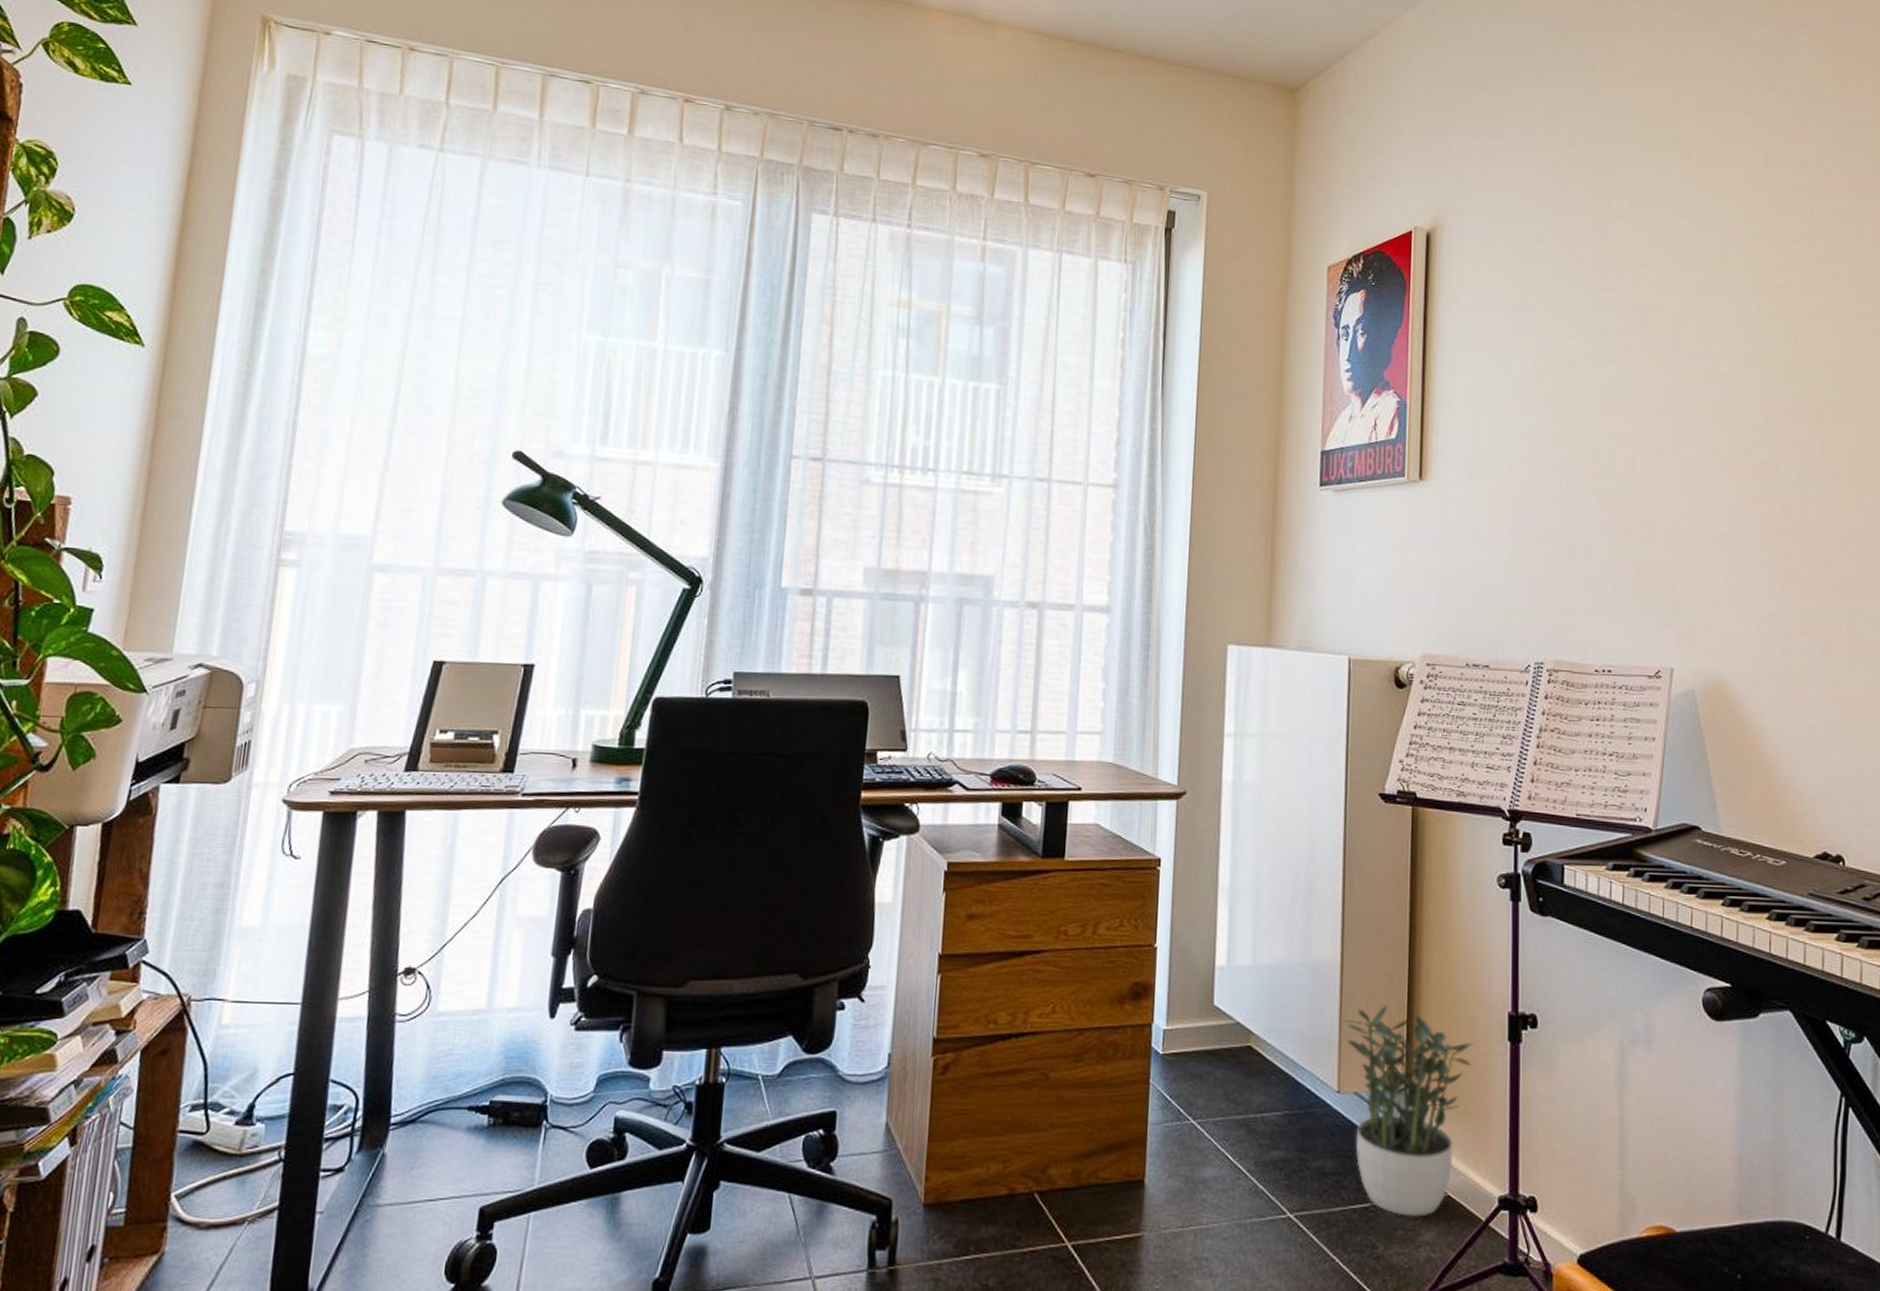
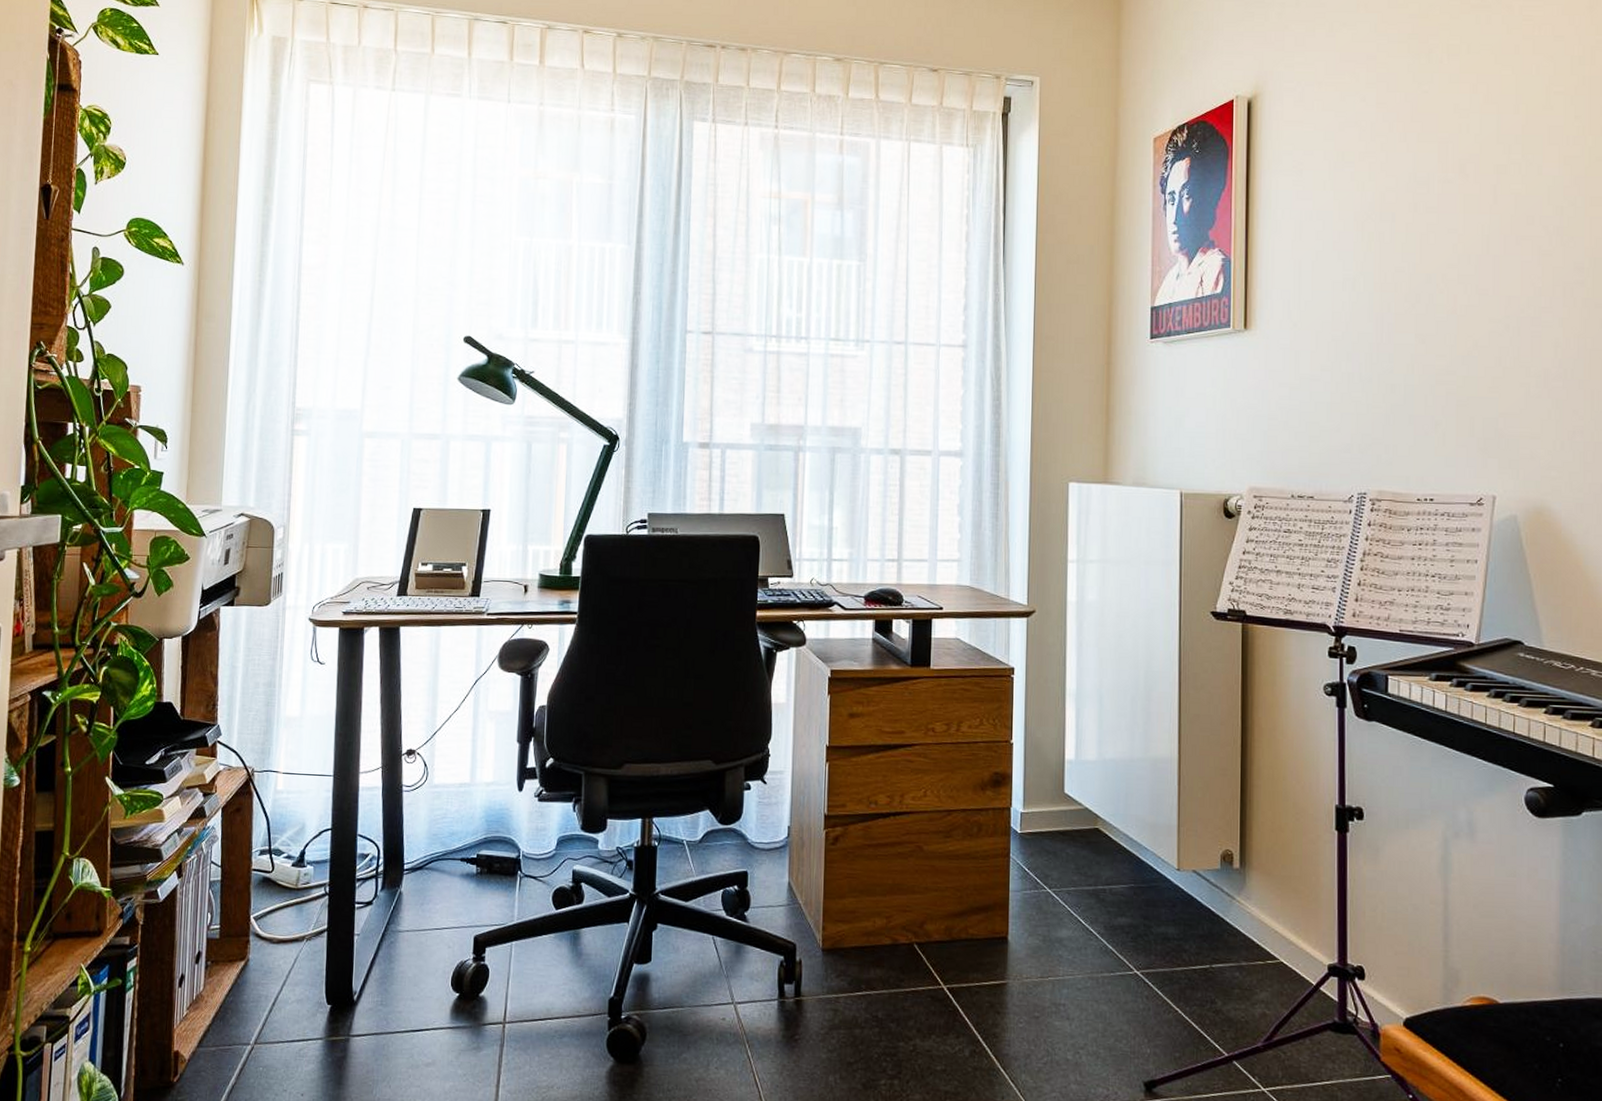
potted plant: present [1344,1004,1473,1217] -> none [1182,796,1303,979]

